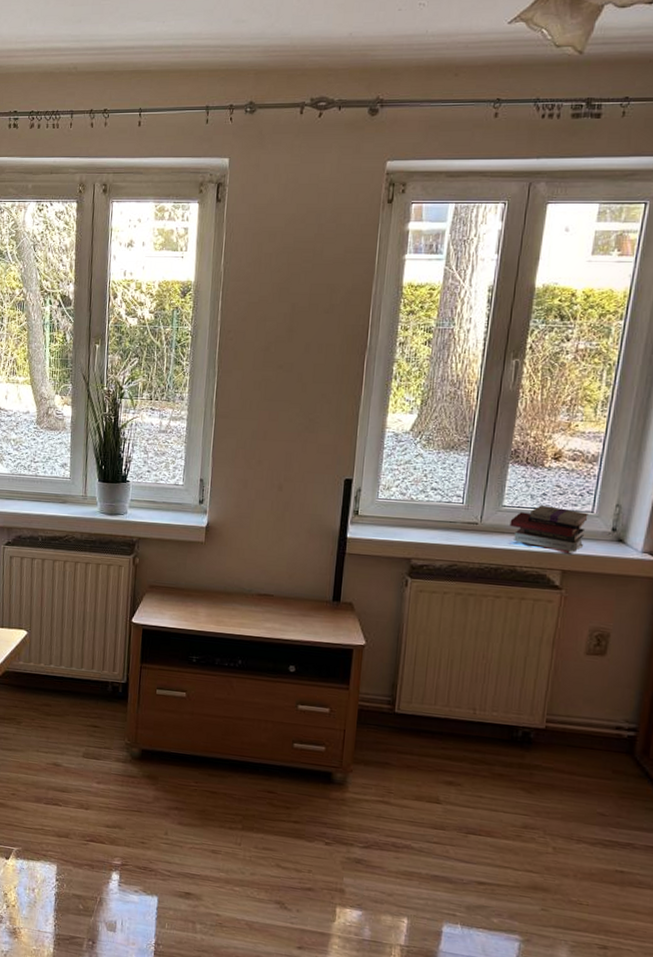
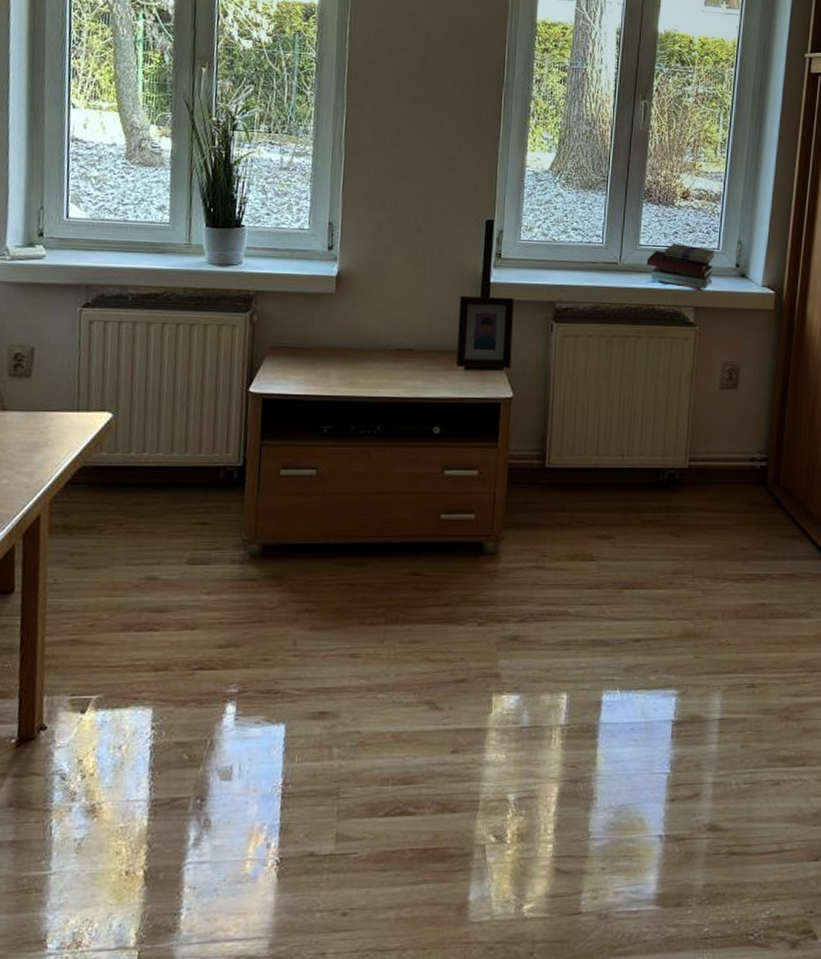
picture frame: none [312,548,370,618] -> present [456,295,514,368]

